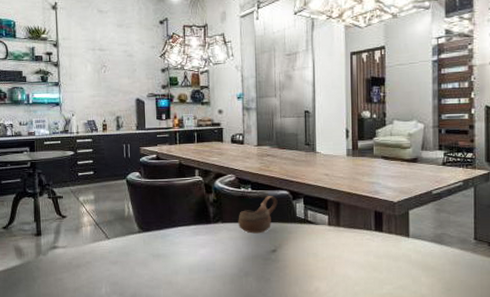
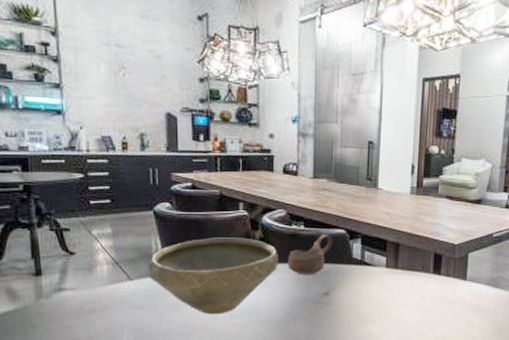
bowl: none [122,200,230,270] -> present [148,237,278,315]

